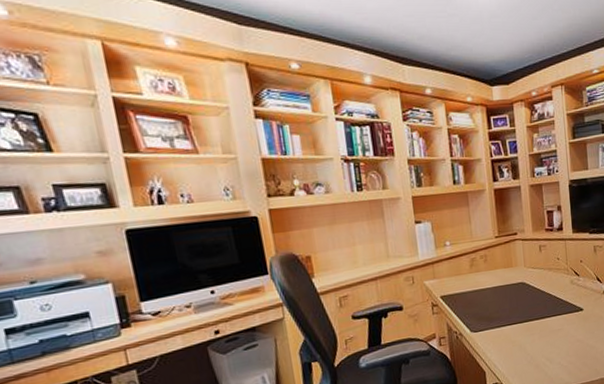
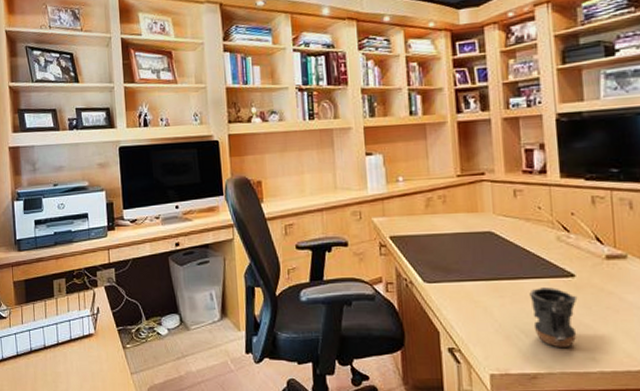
mug: none [552,321,585,367] -> present [529,287,578,349]

